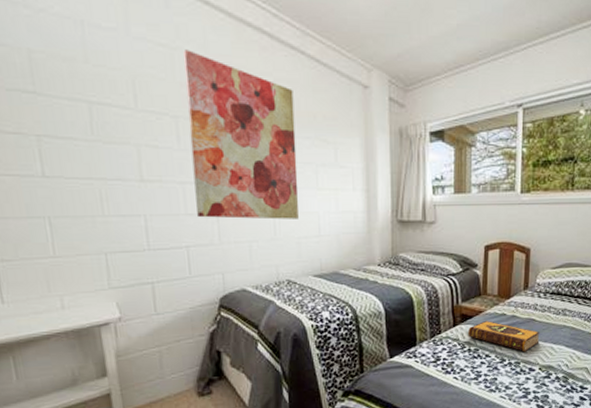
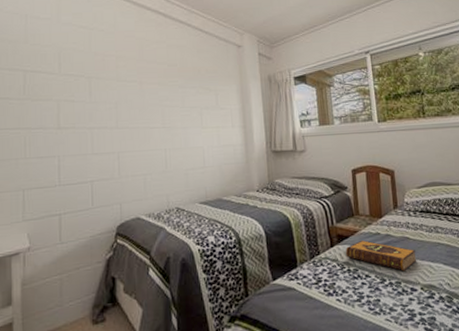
wall art: present [183,49,299,220] -> none [99,29,186,156]

